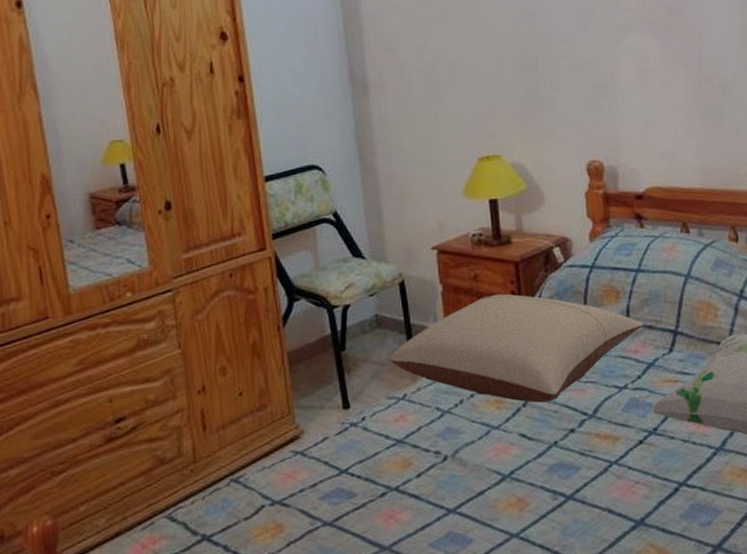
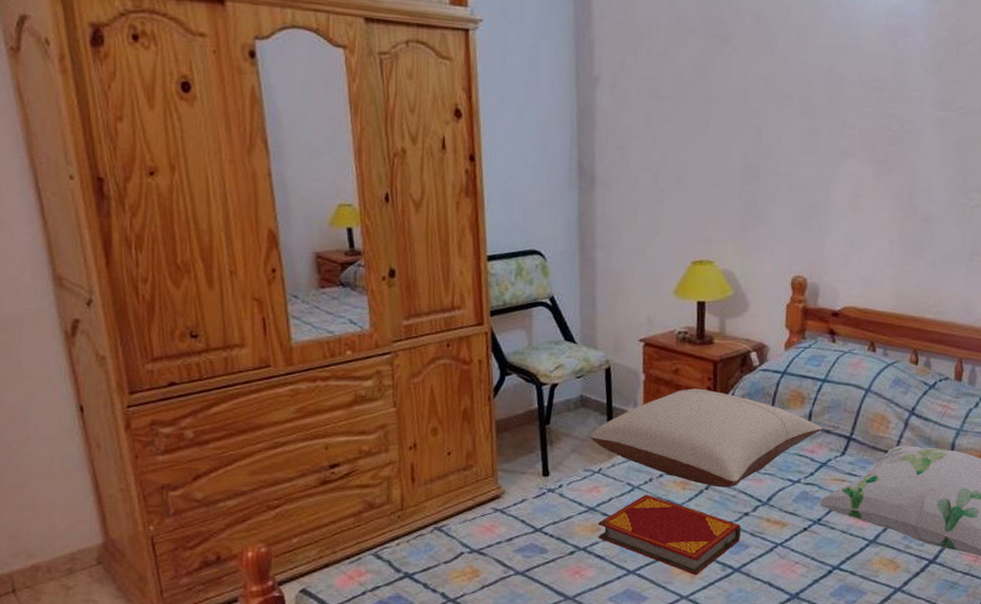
hardback book: none [408,418,570,508] -> present [597,494,741,576]

